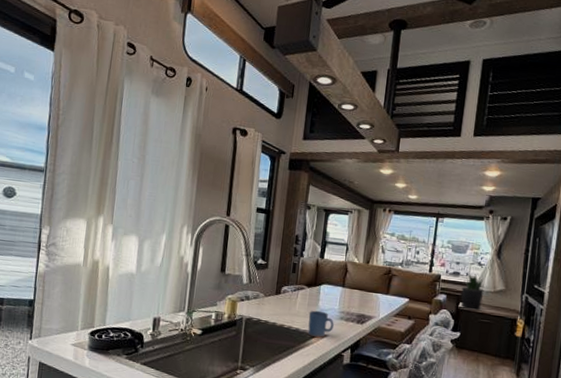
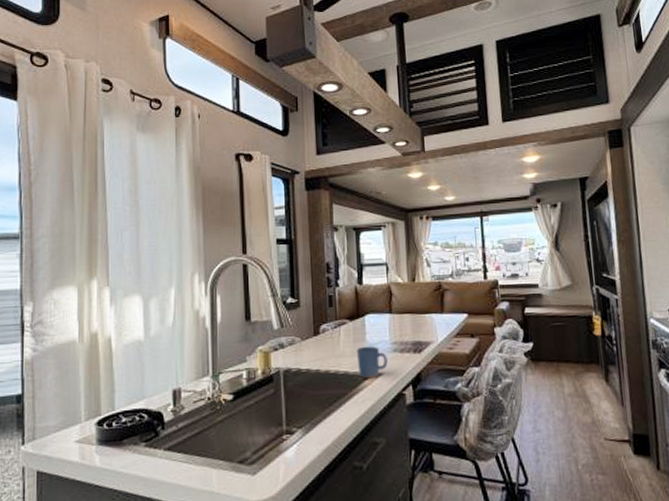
planter: present [461,271,484,311] -> none [523,270,550,315]

